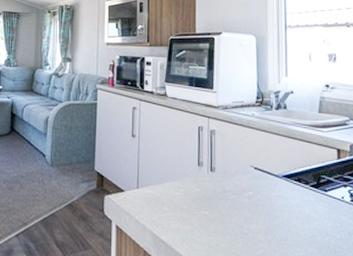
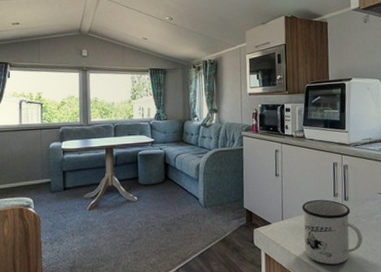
mug: none [160,168,232,247] -> present [301,199,363,265]

